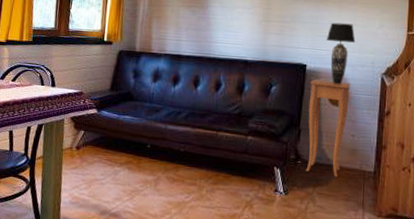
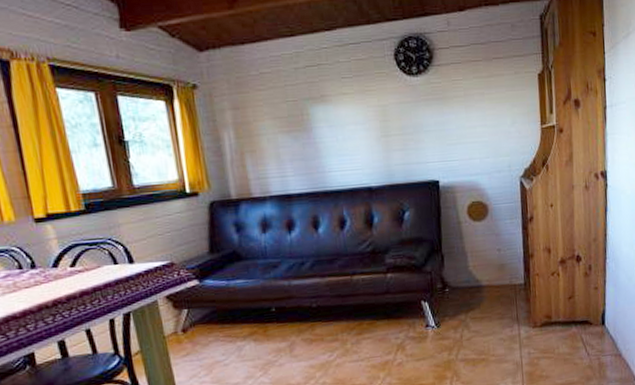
side table: present [306,79,351,178] -> none [446,192,491,298]
table lamp: present [326,22,356,85] -> none [456,125,489,198]

